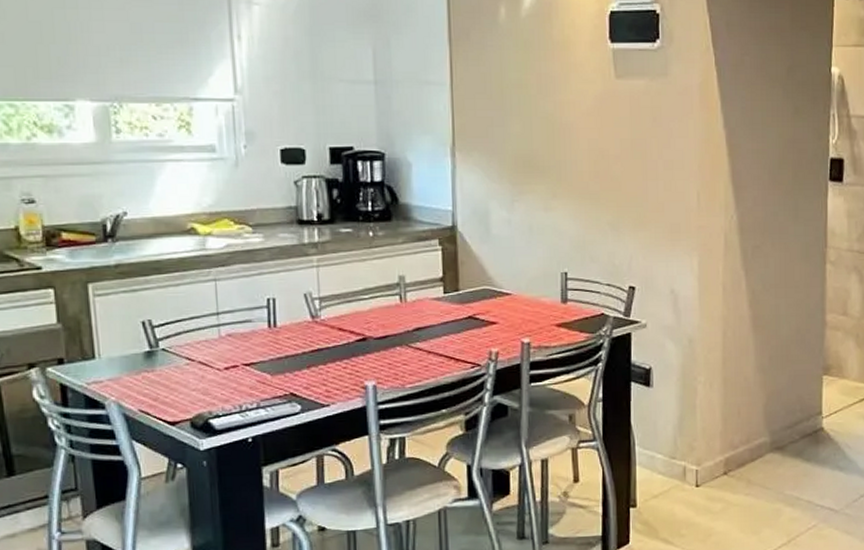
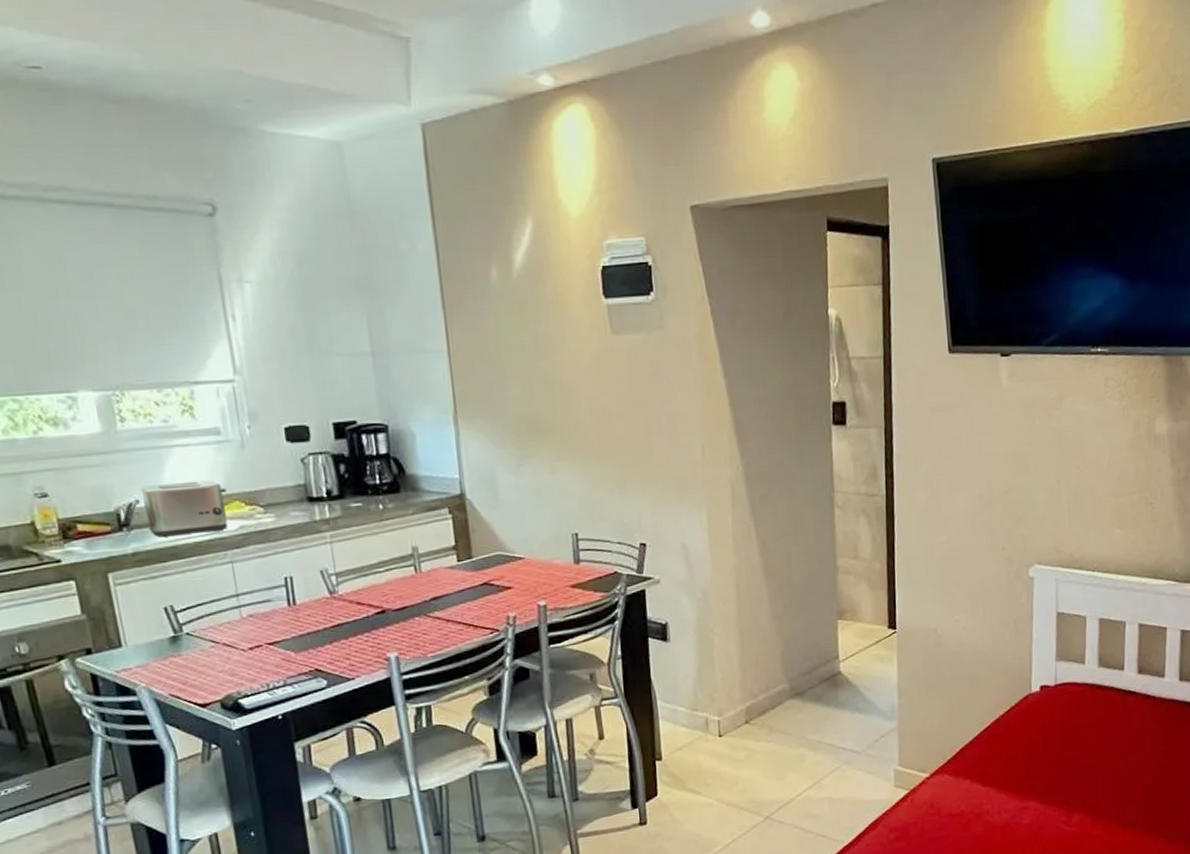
toaster: none [129,196,216,251] -> present [140,480,228,537]

